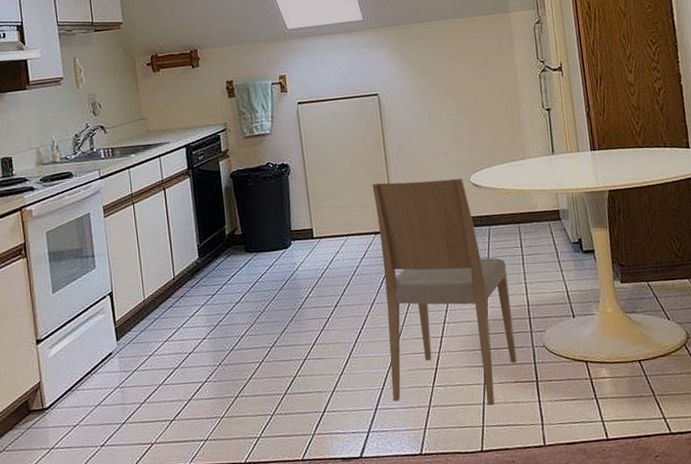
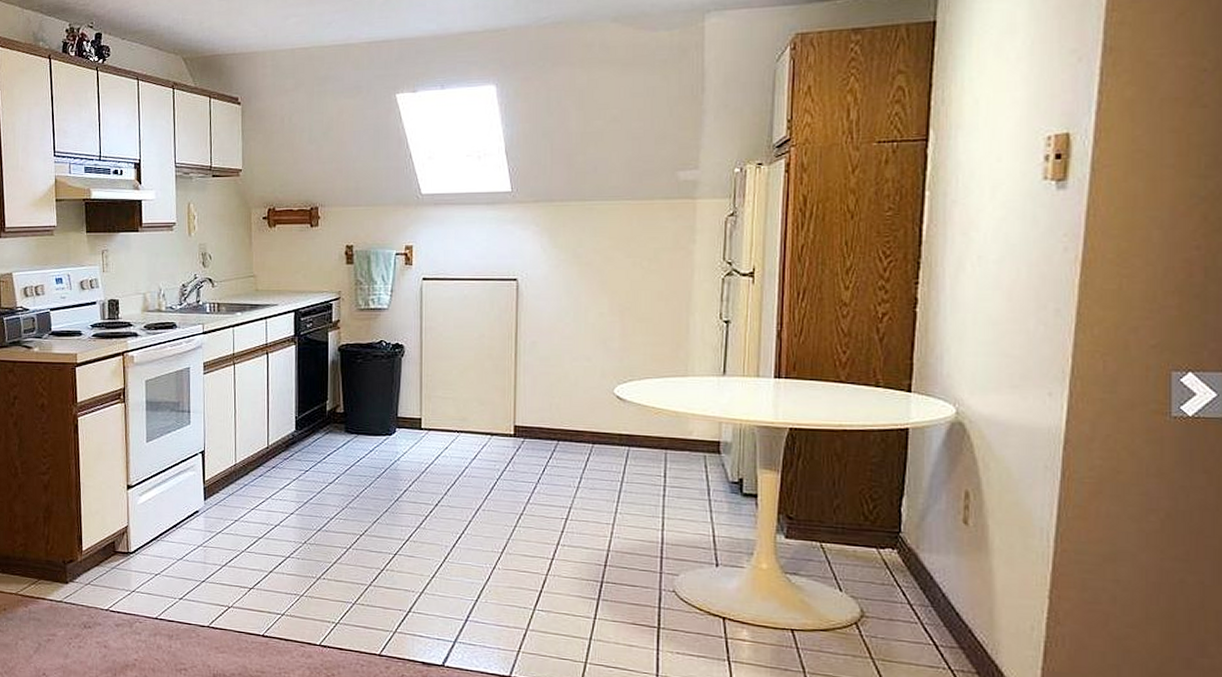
dining chair: present [372,178,517,406] -> none [487,379,643,643]

